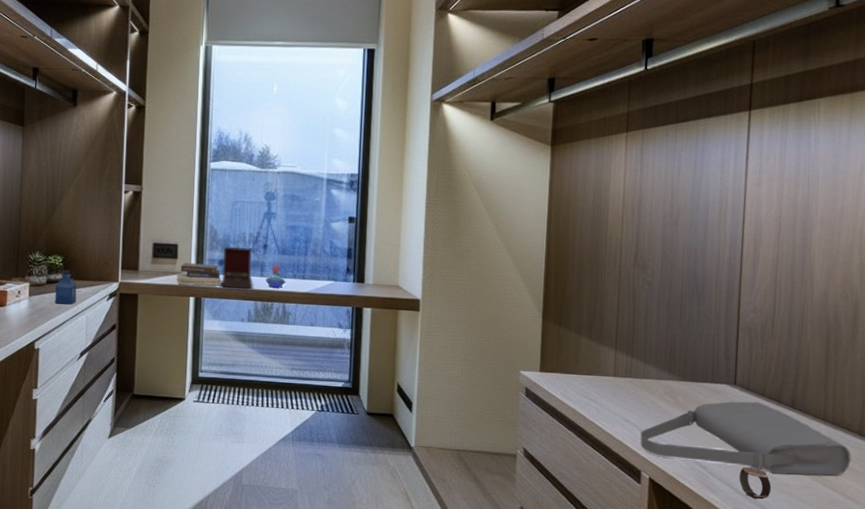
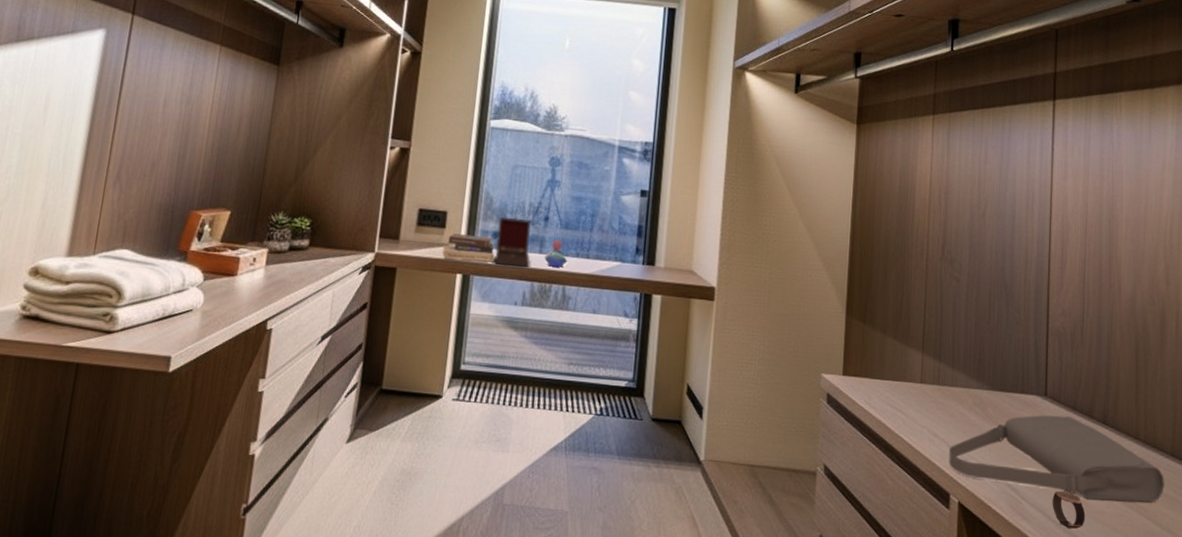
perfume bottle: present [55,269,77,305] -> none [296,234,325,277]

